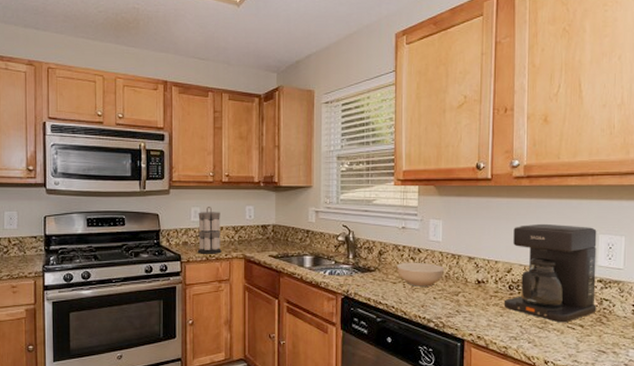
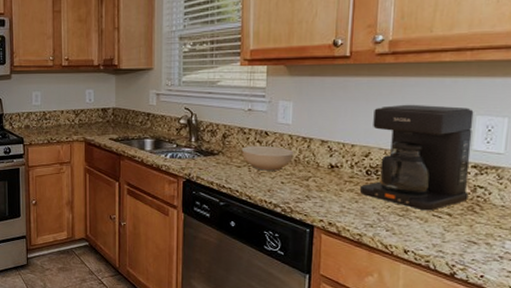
spice rack: present [197,207,222,254] -> none [39,91,63,137]

